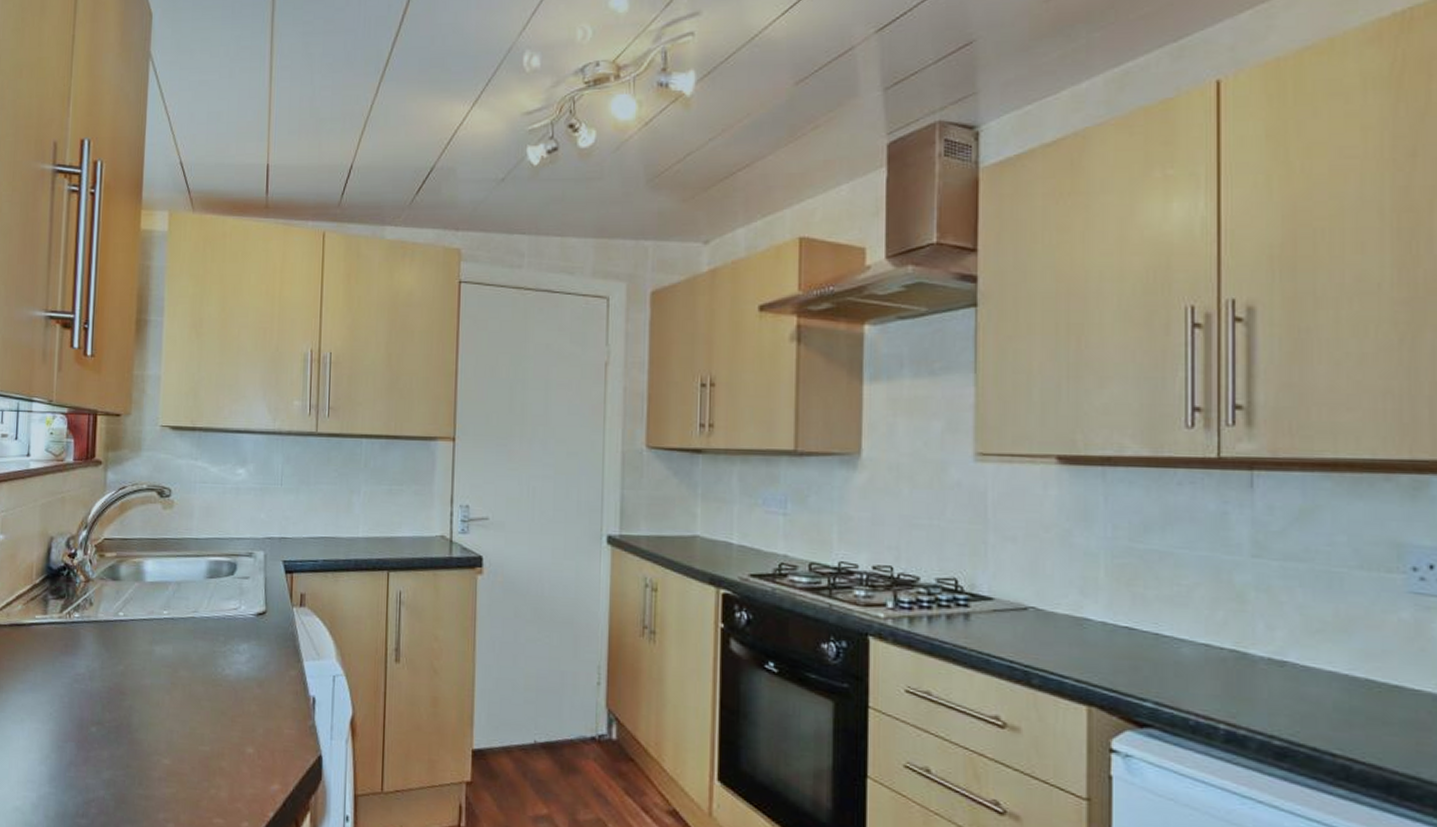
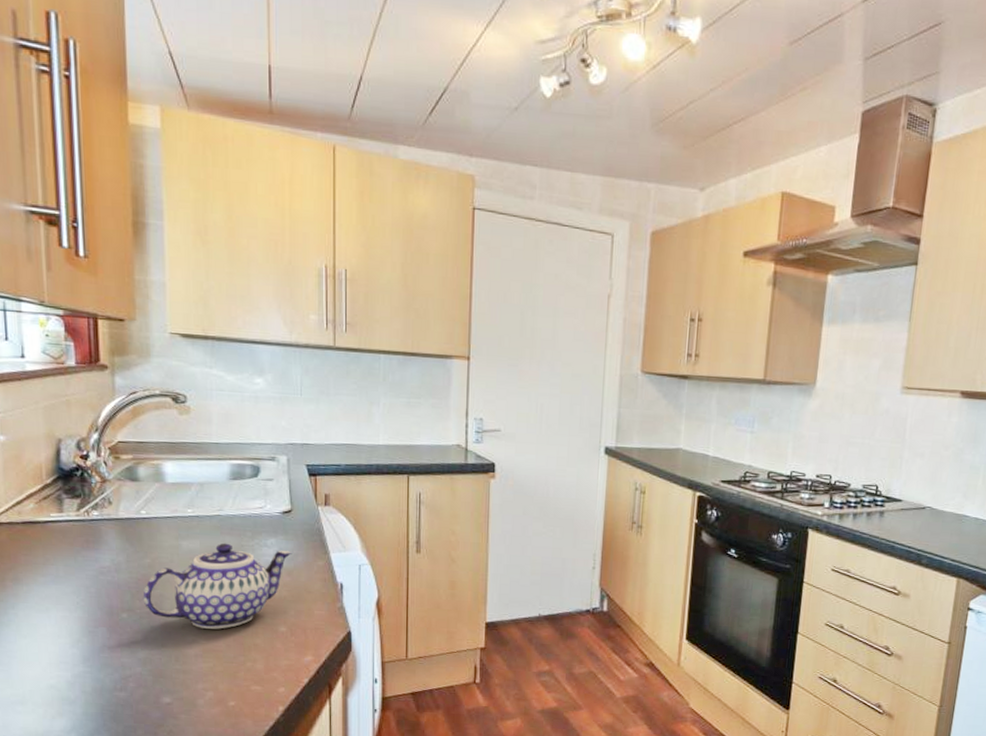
teapot: none [112,648,264,749] -> present [143,543,292,630]

